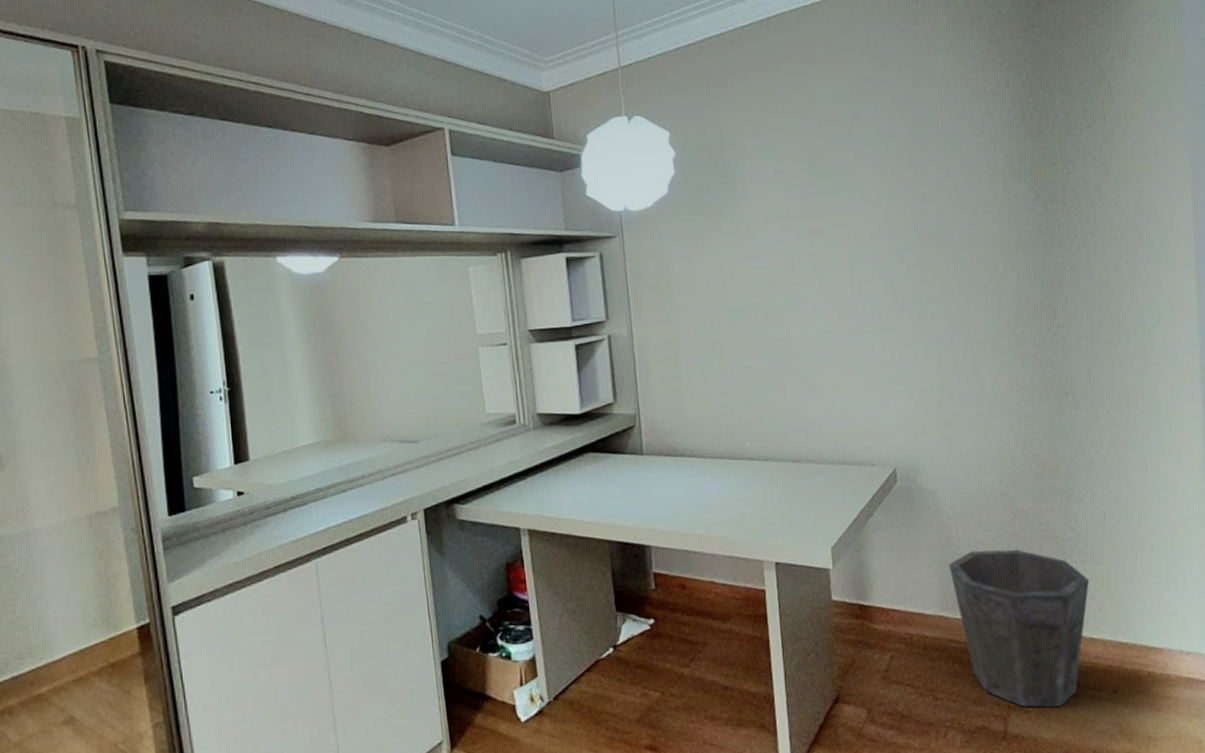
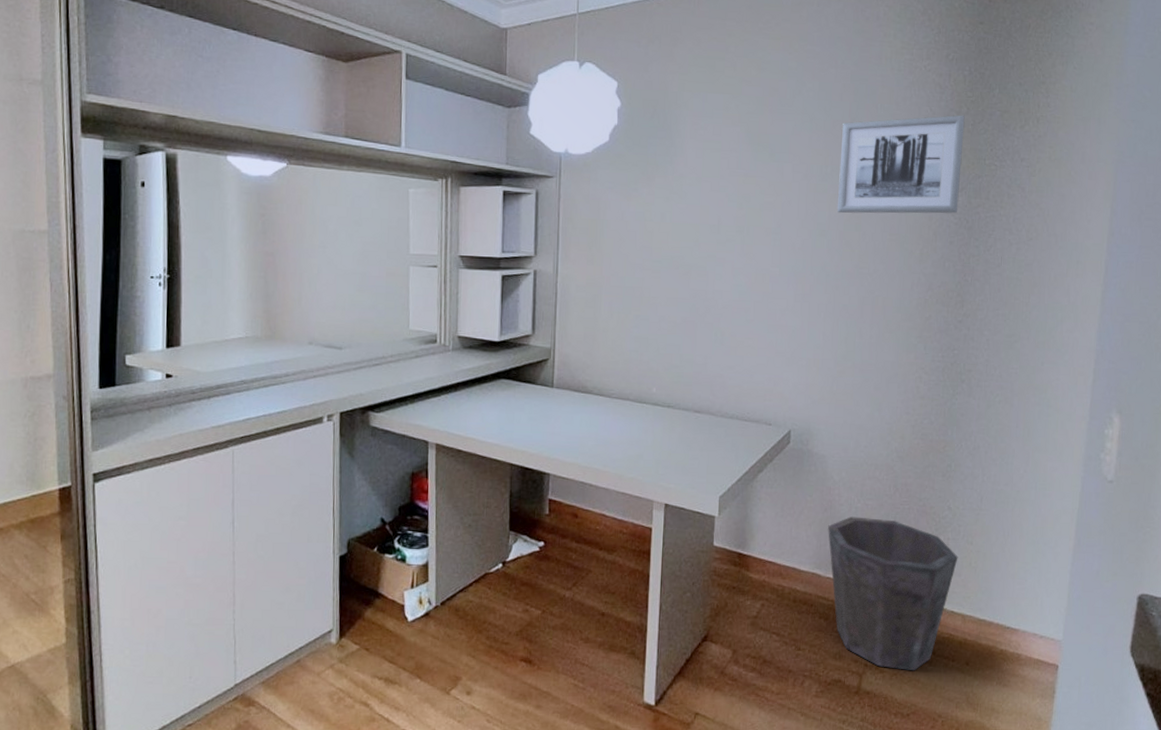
wall art: none [905,121,1036,238] -> present [837,115,965,214]

